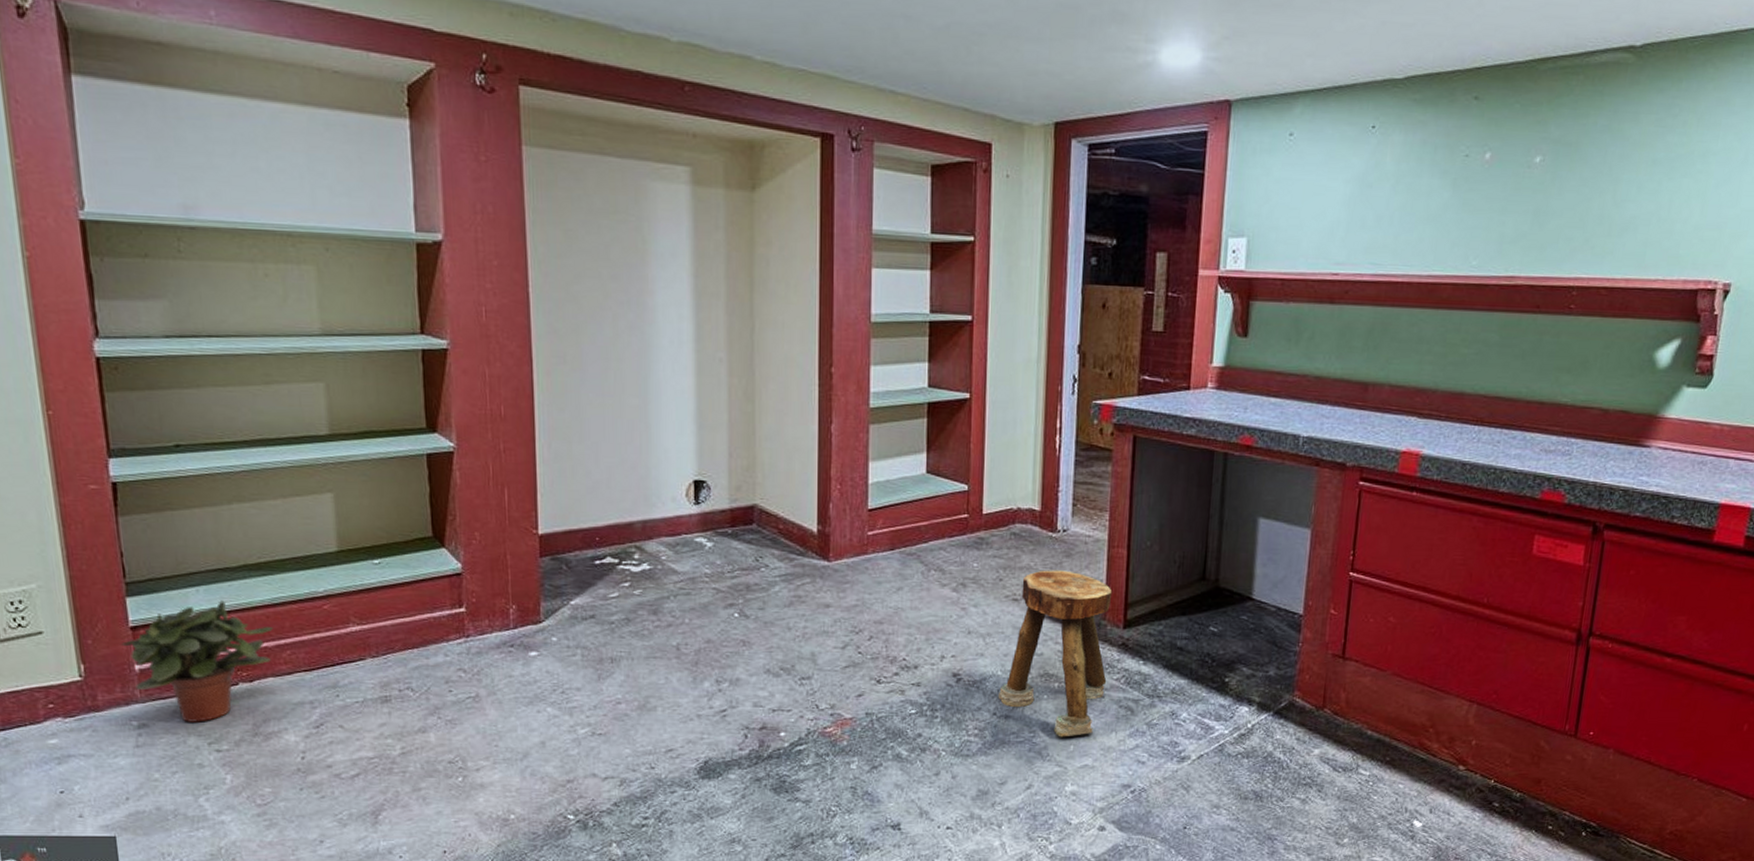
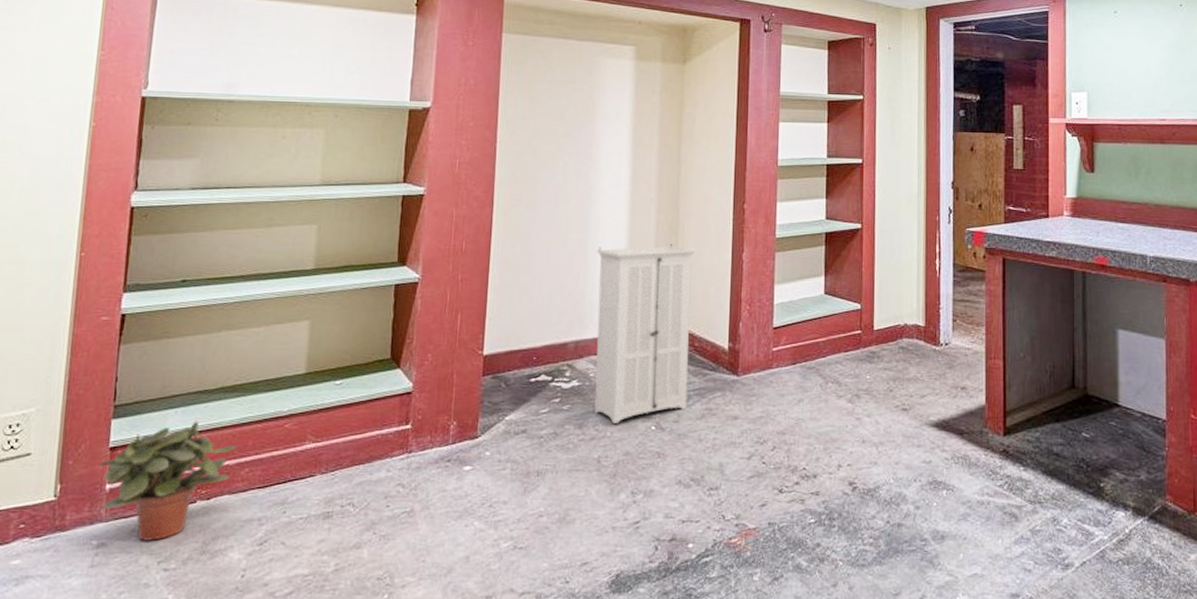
storage cabinet: none [659,413,778,610] -> present [594,244,697,423]
stool: present [999,570,1113,737] -> none [892,381,992,545]

